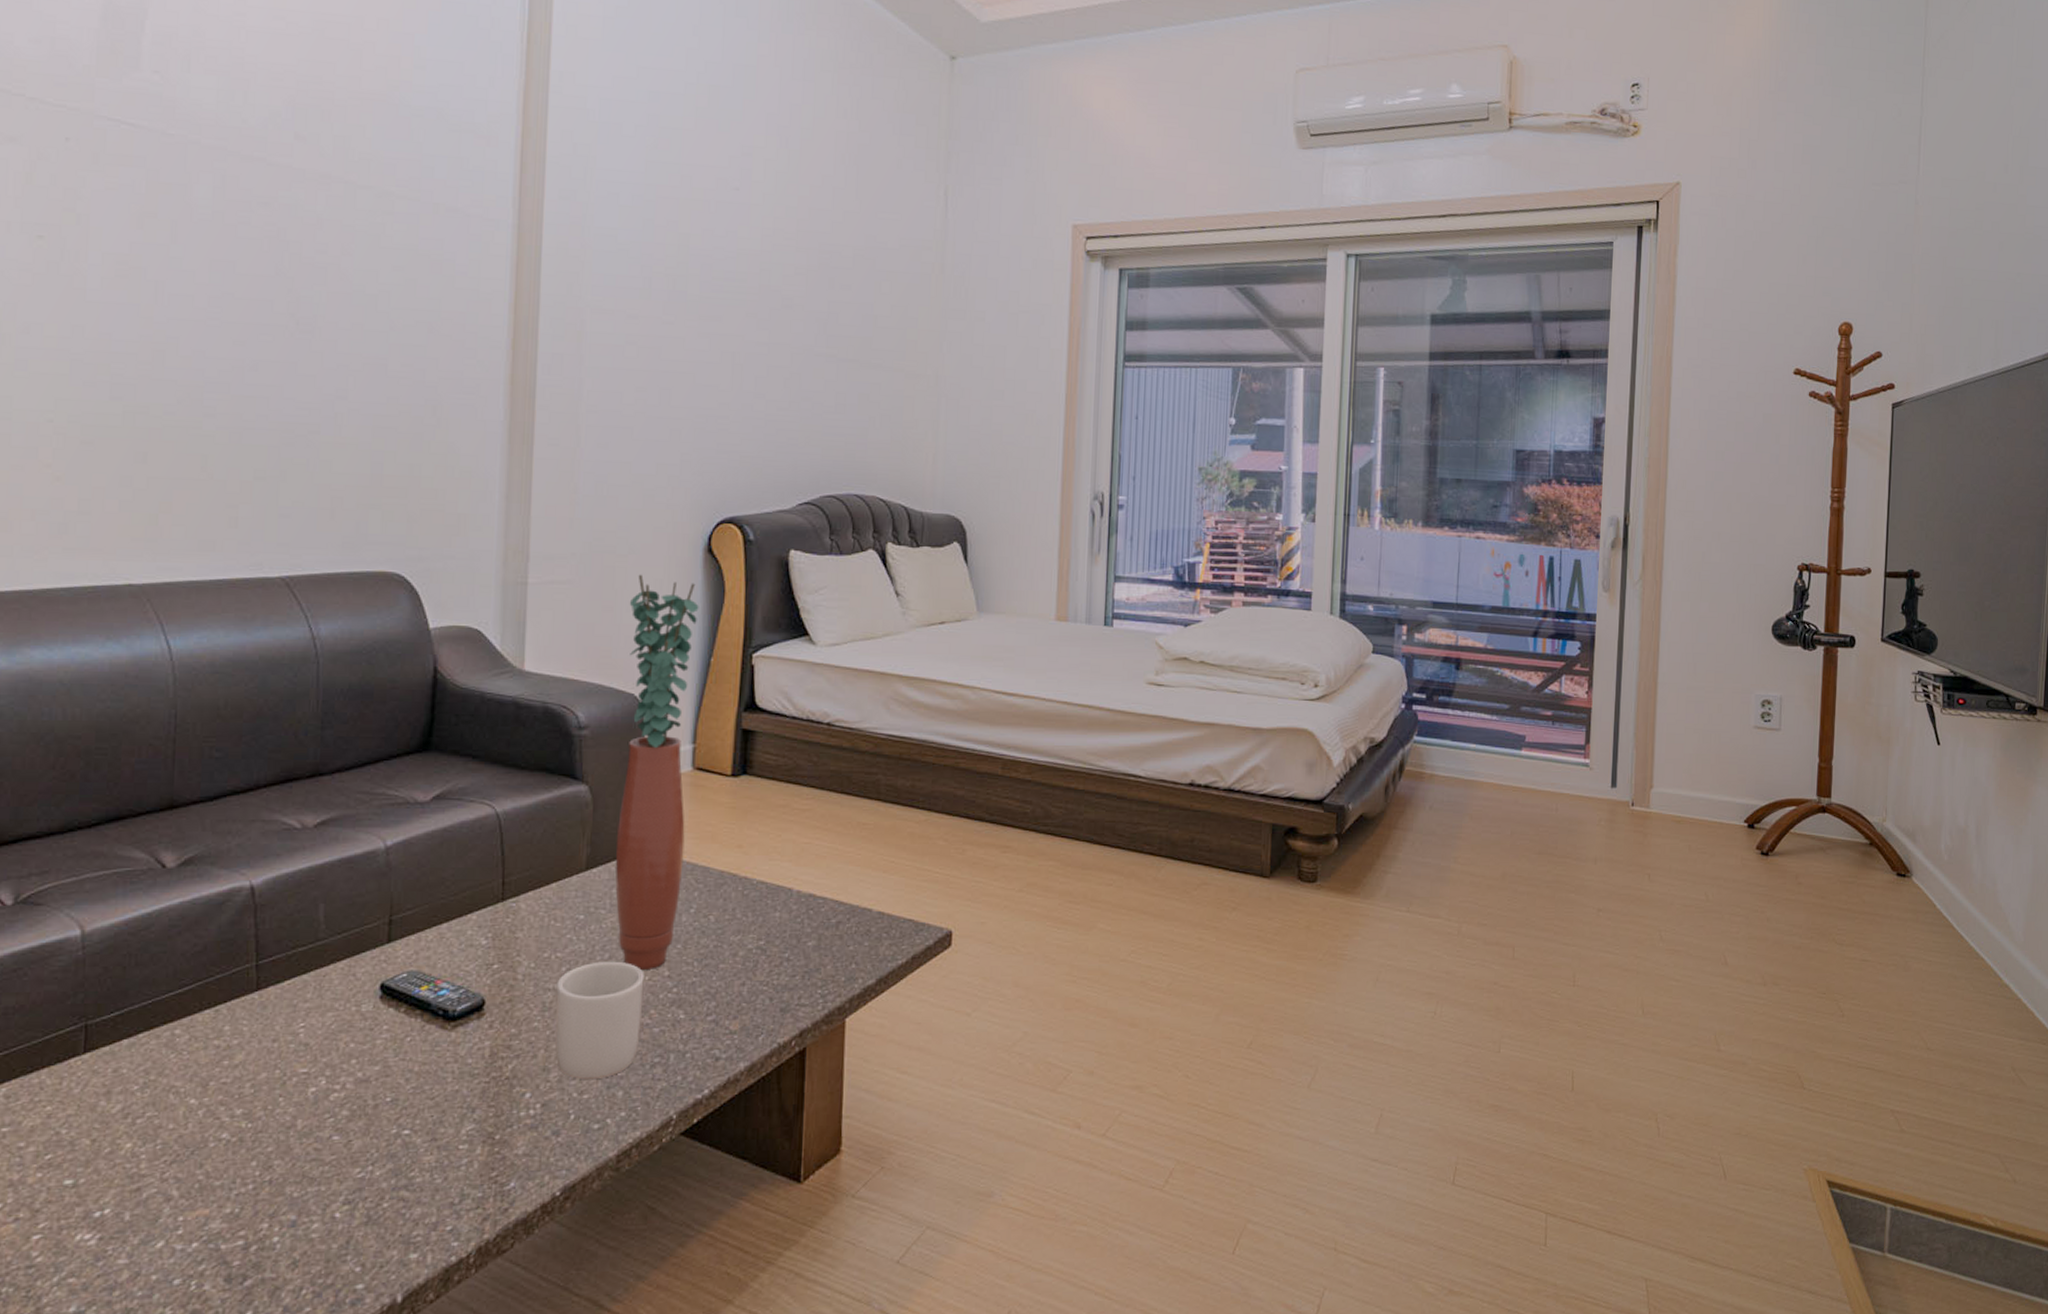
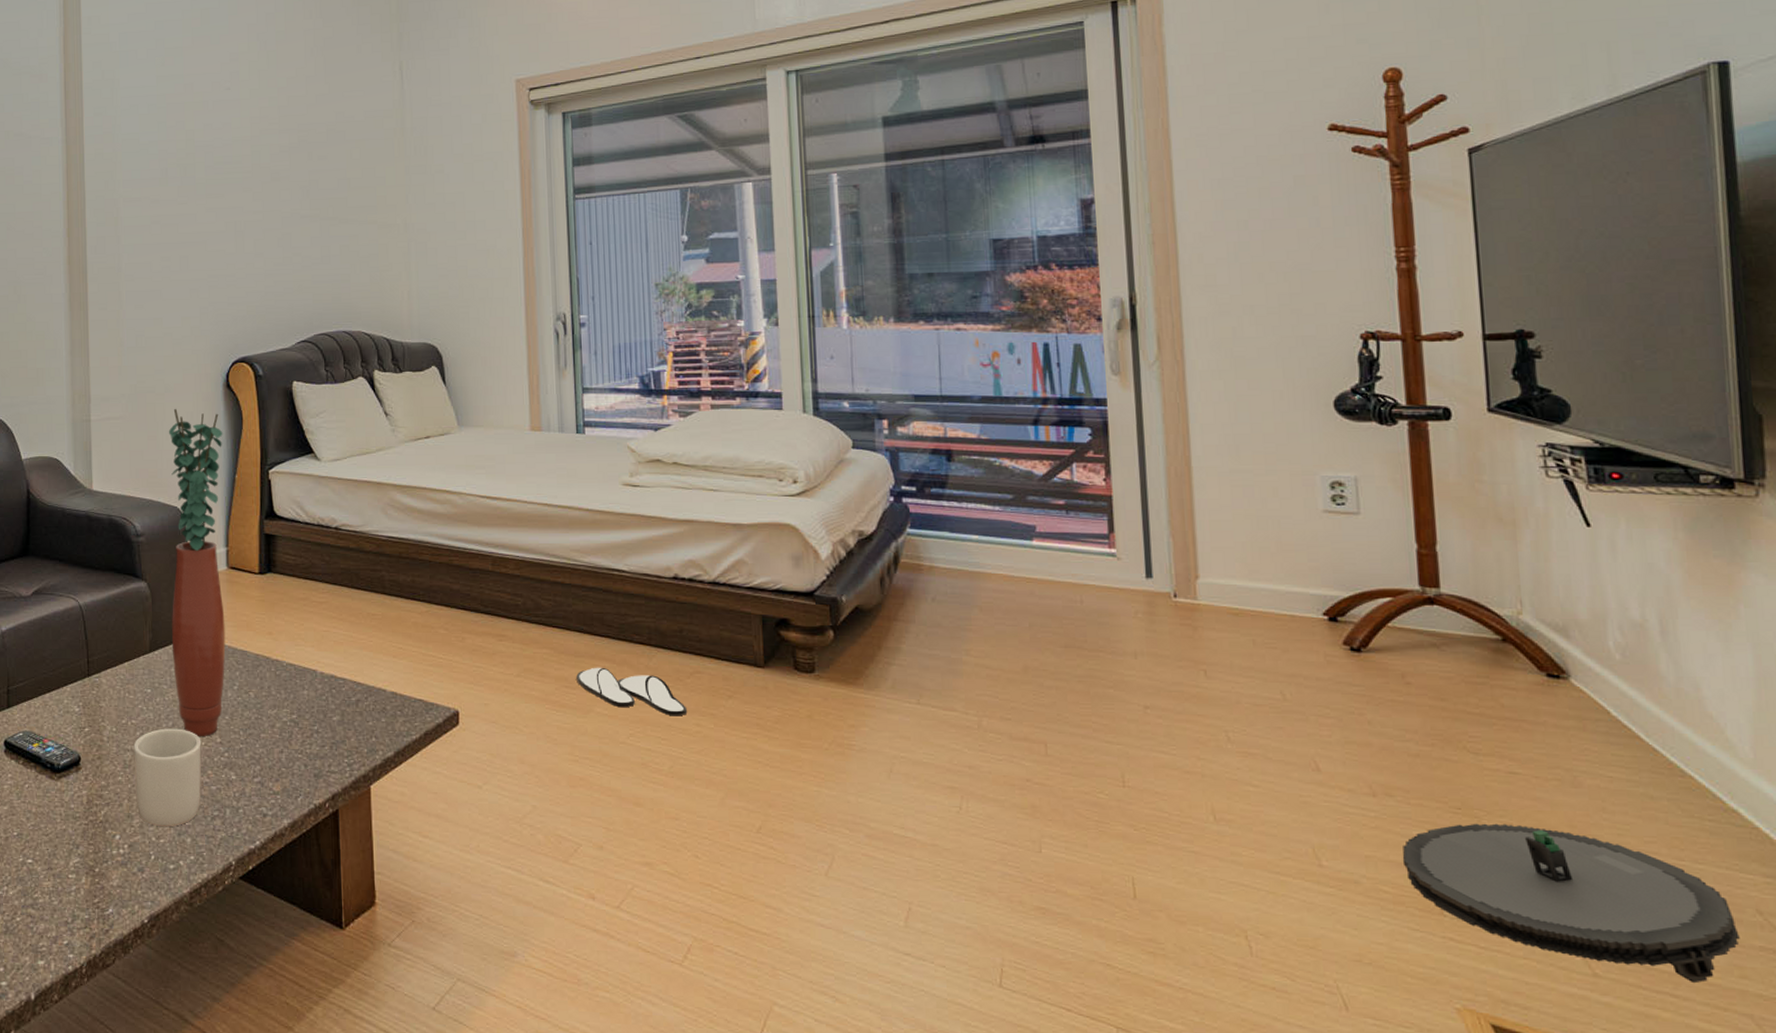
slippers: none [1081,880,1192,931] -> present [576,667,688,716]
robot vacuum: none [1779,1005,1999,1132] -> present [1402,823,1740,984]

